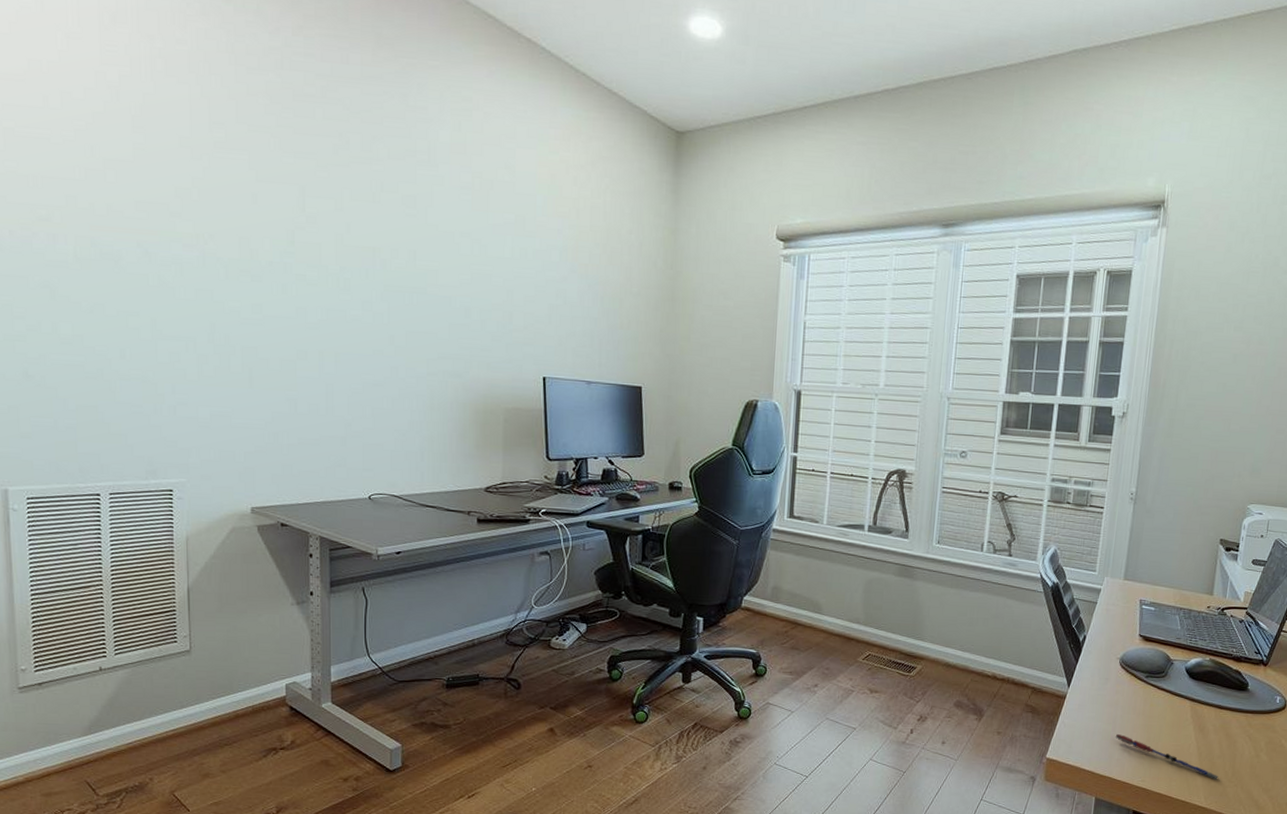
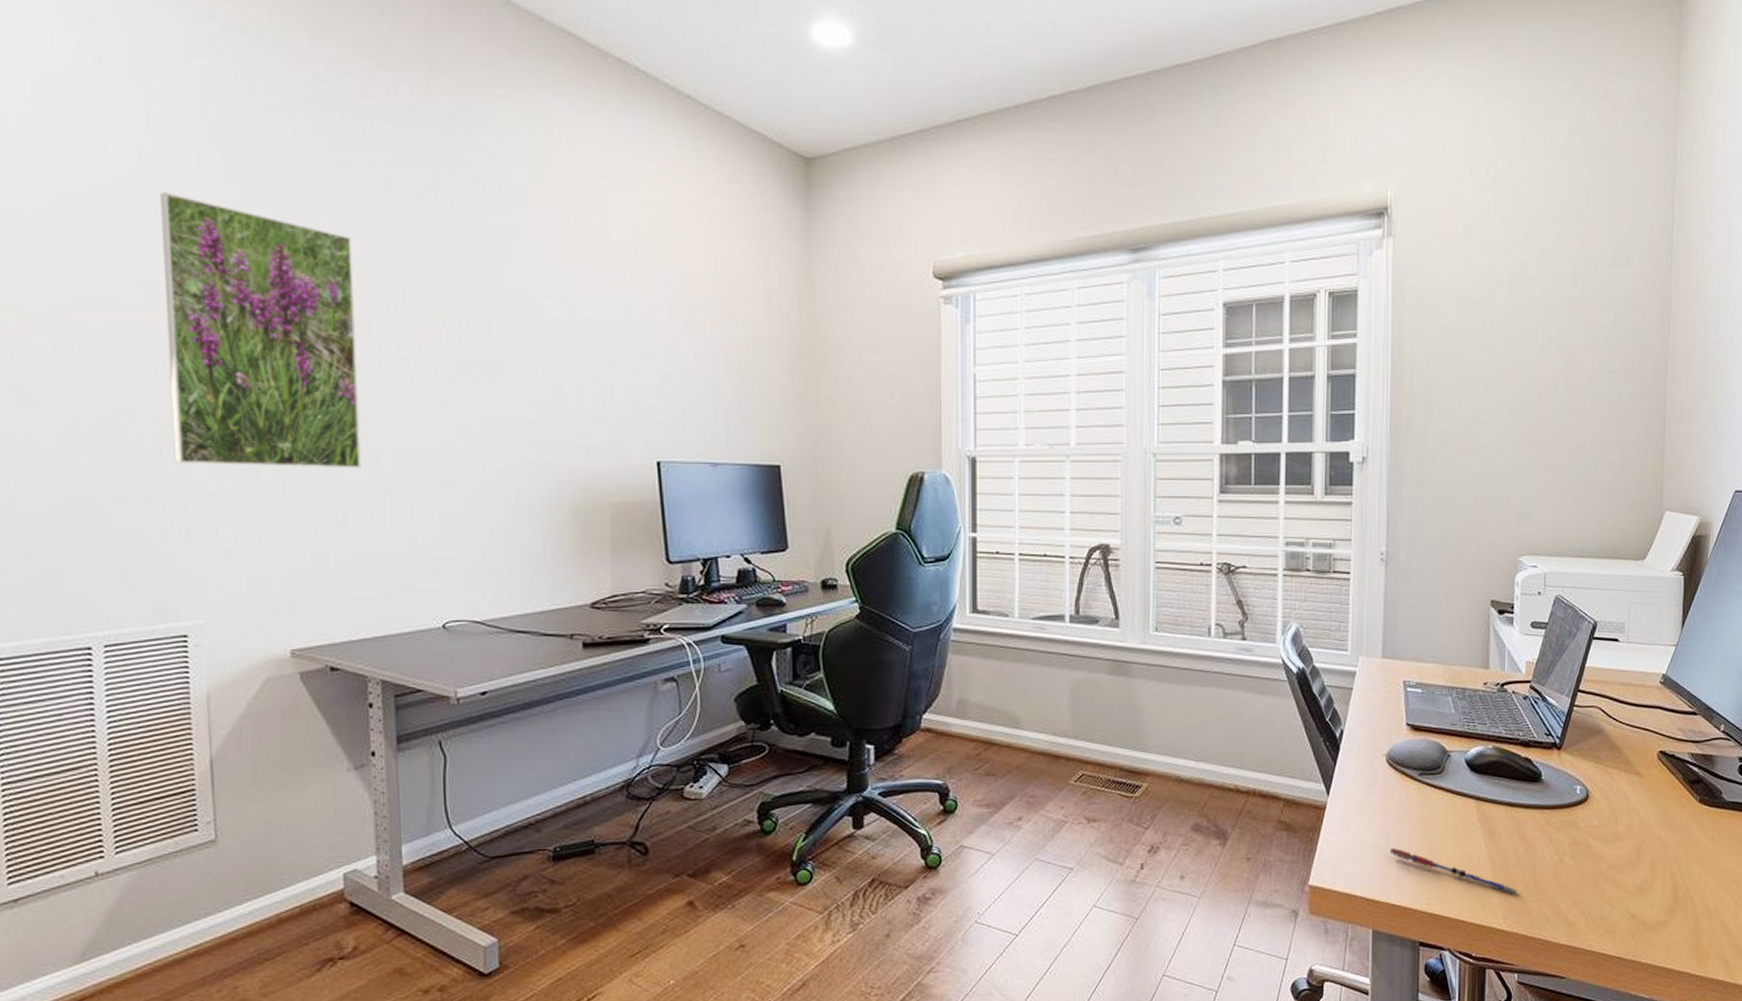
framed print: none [160,132,310,367] -> present [160,191,362,469]

